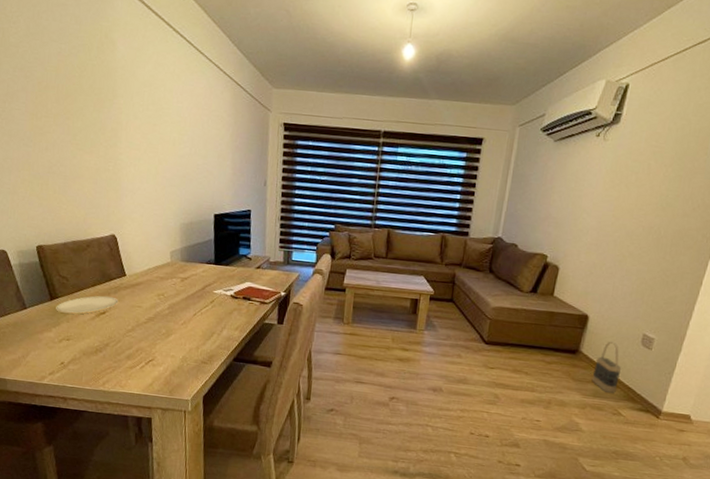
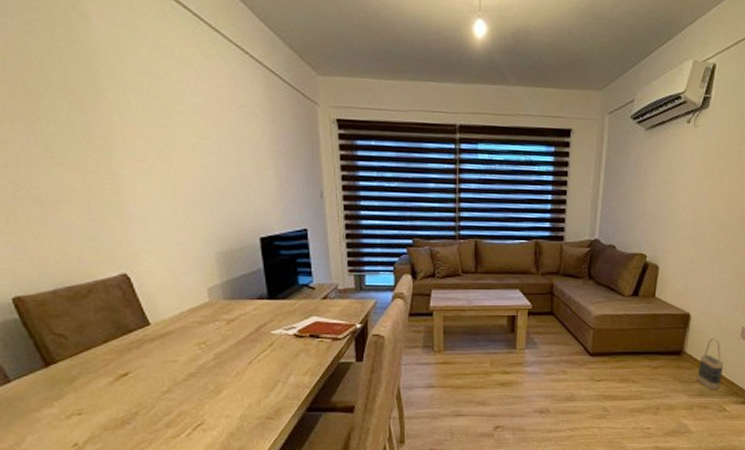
plate: present [56,295,119,314] -> none [55,353,144,382]

